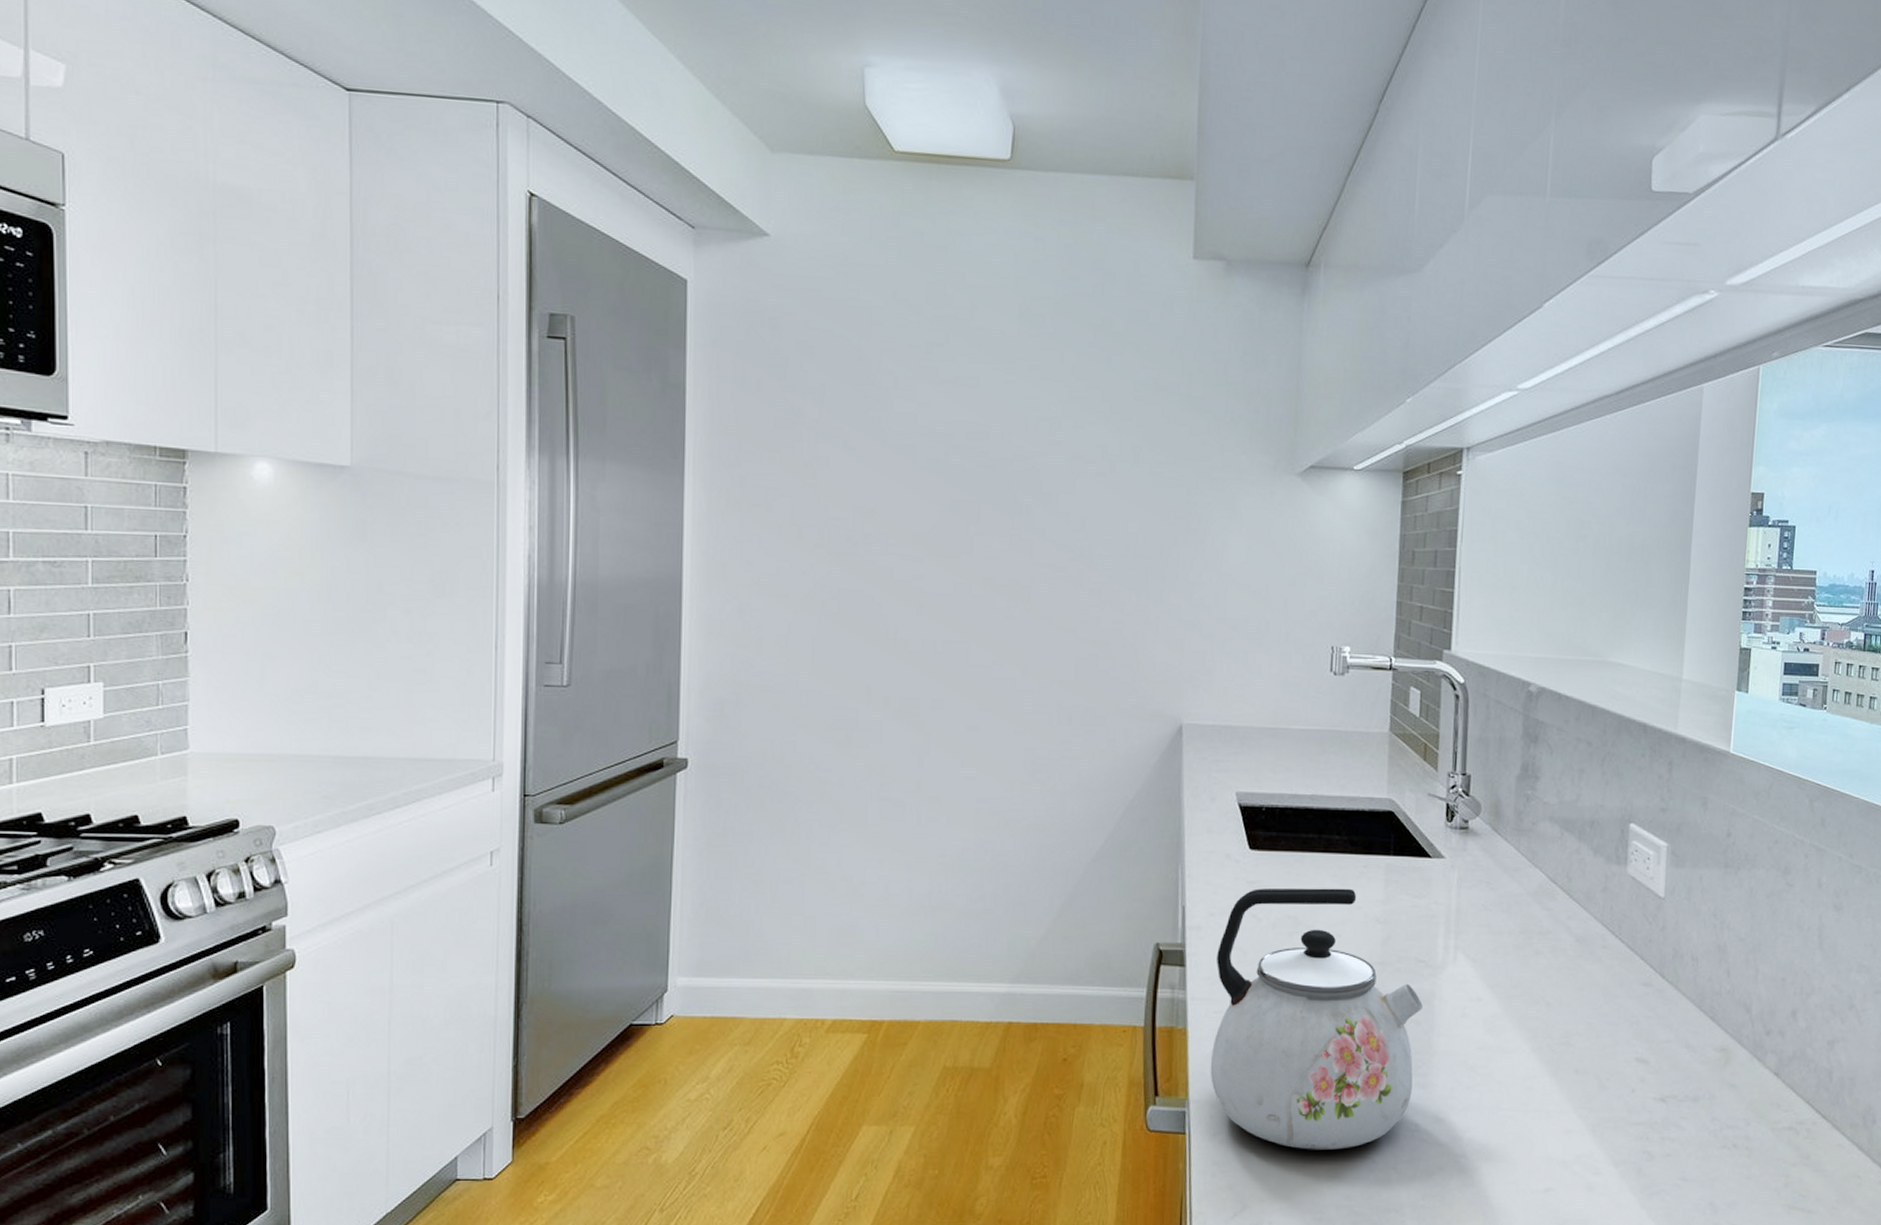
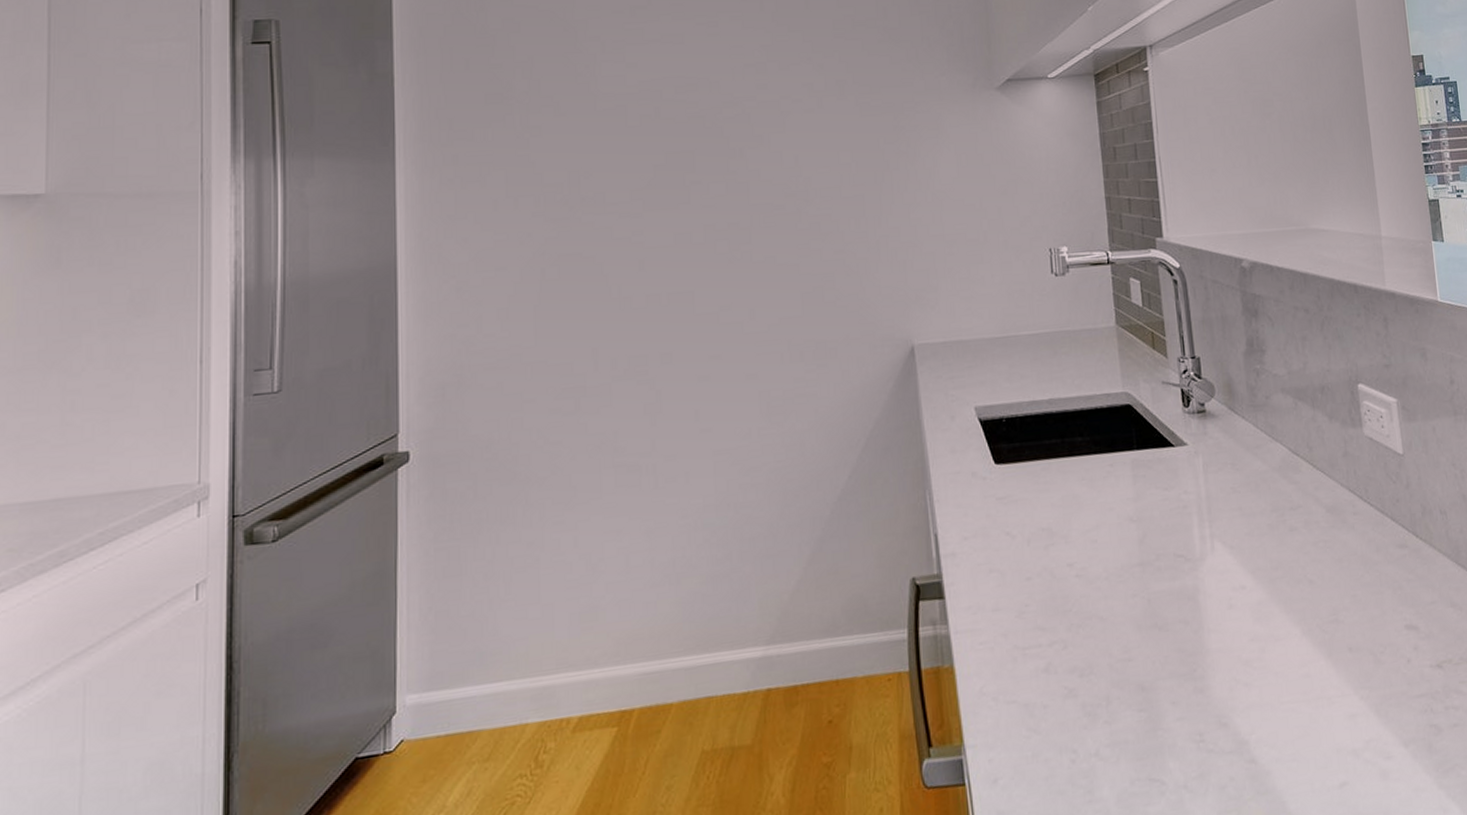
kettle: present [1210,888,1424,1150] -> none [975,490,1191,782]

